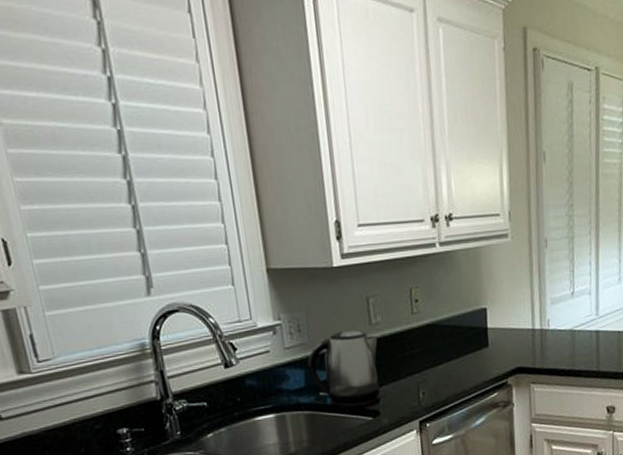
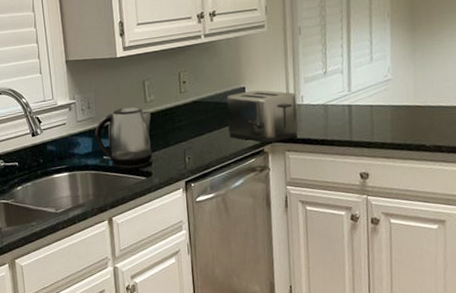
toaster: none [465,312,544,376] -> present [226,90,299,144]

